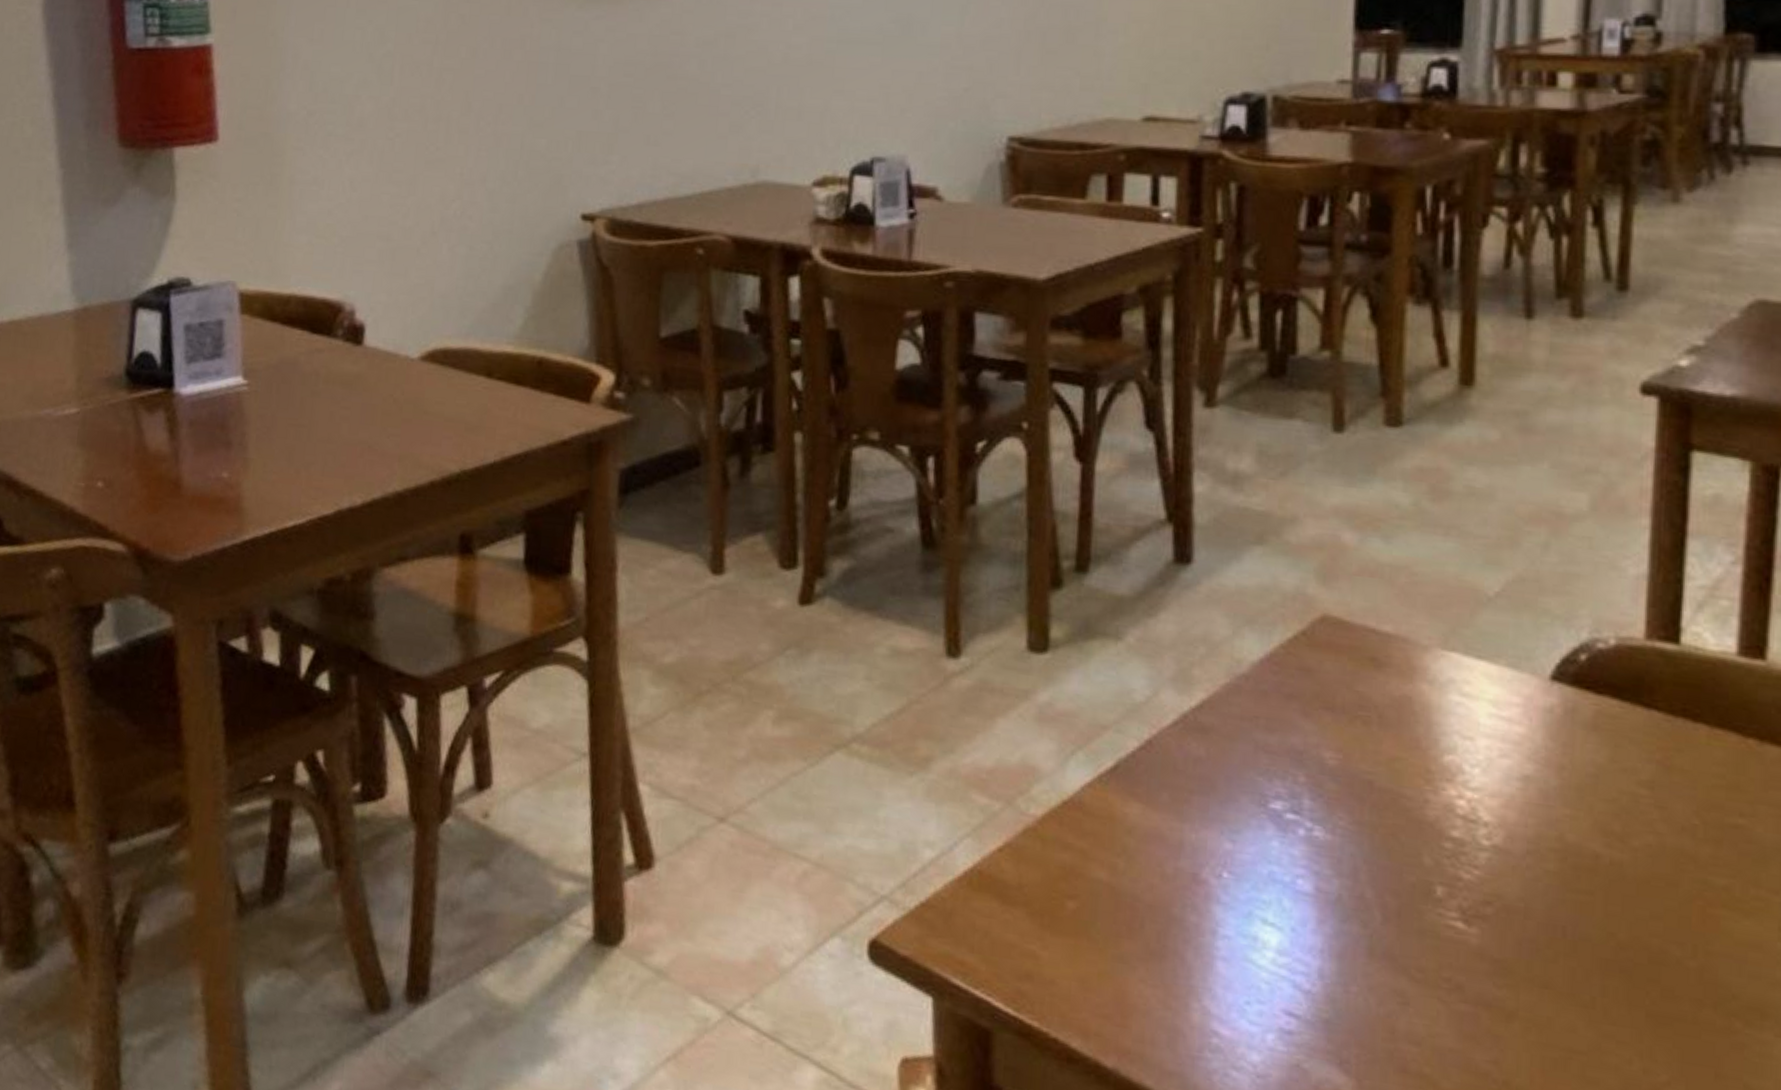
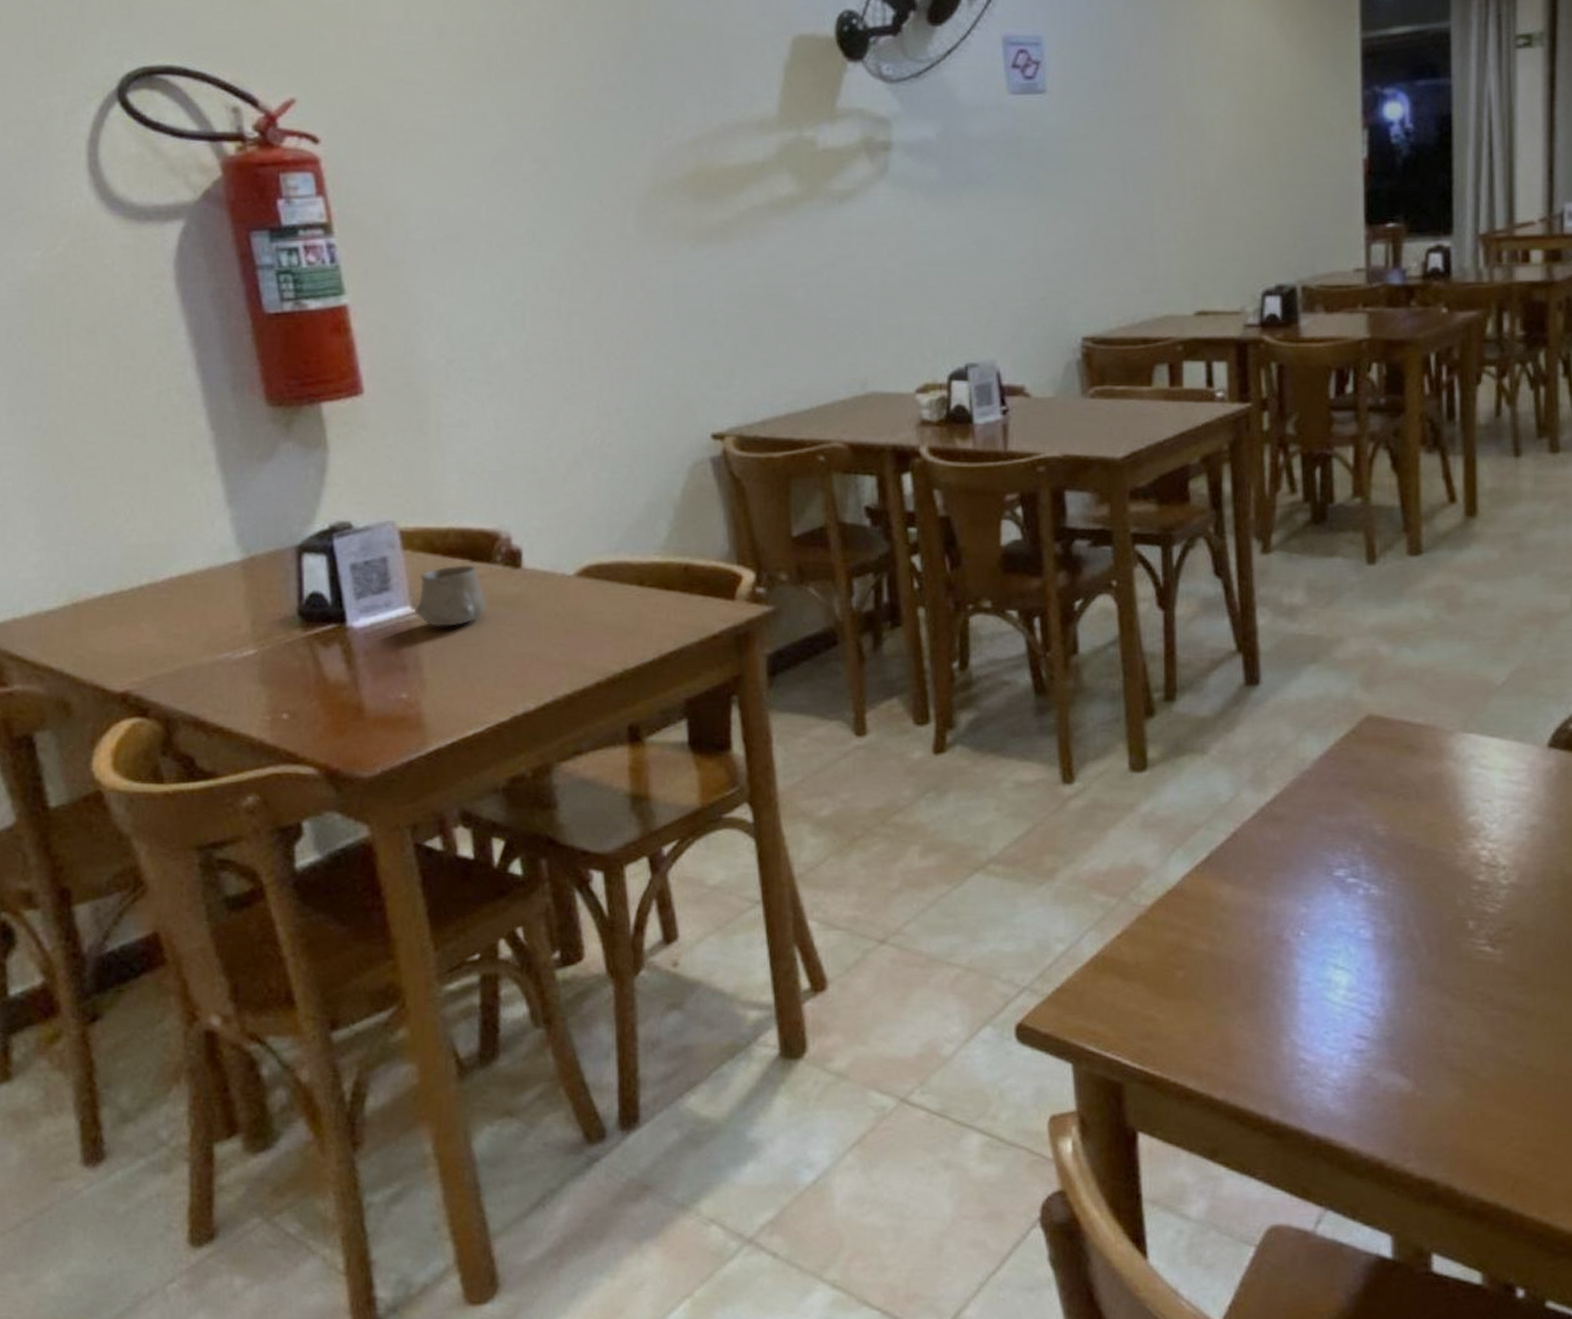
cup: none [245,335,323,404] -> present [415,565,487,626]

